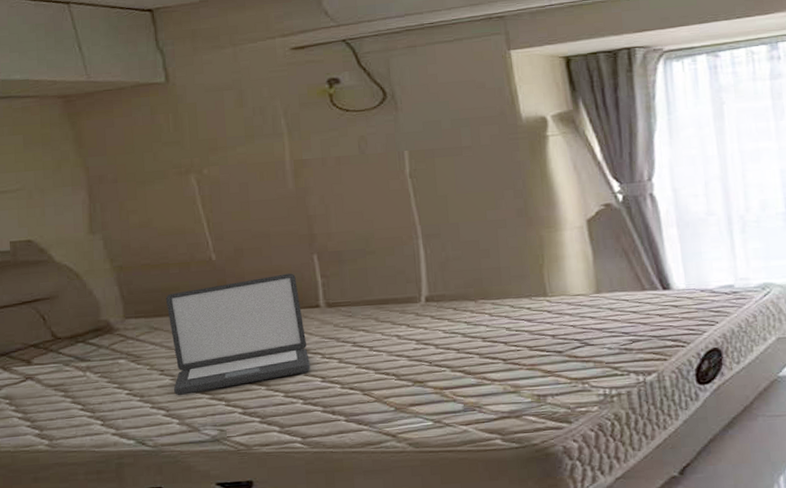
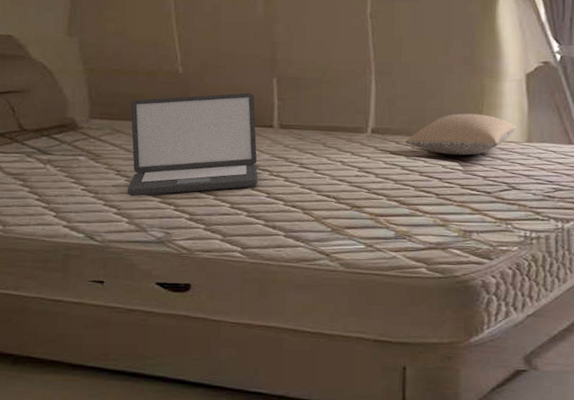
pillow: none [463,268,582,316] -> present [405,113,516,156]

